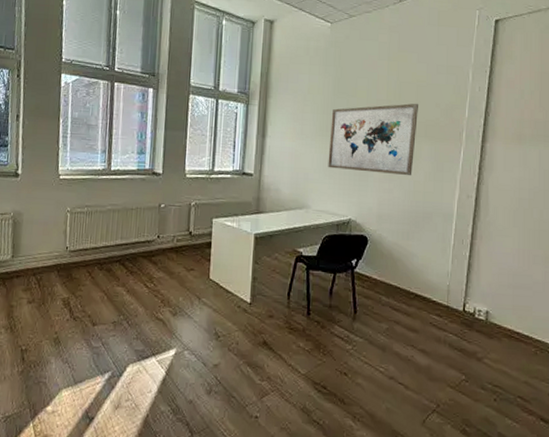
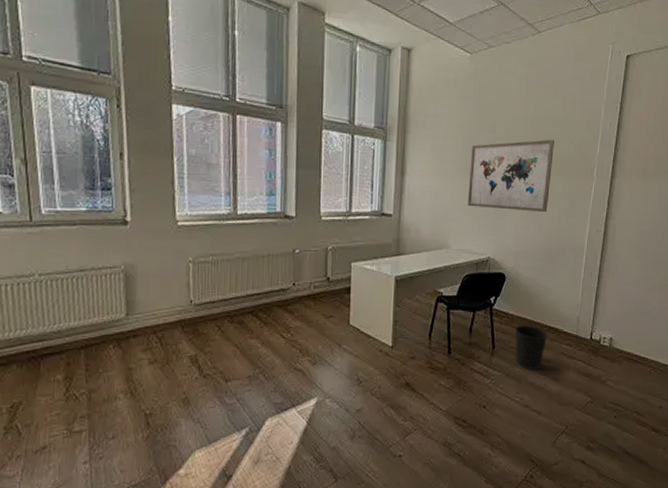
wastebasket: none [378,290,415,340] -> present [515,325,548,371]

